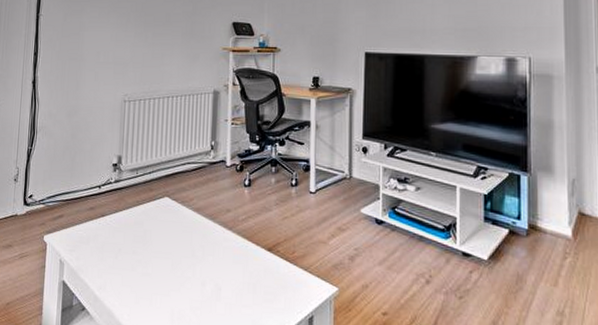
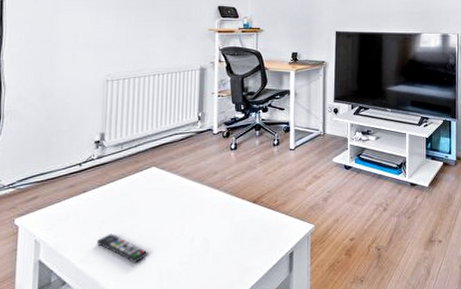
remote control: none [112,264,160,300] -> present [96,234,148,264]

